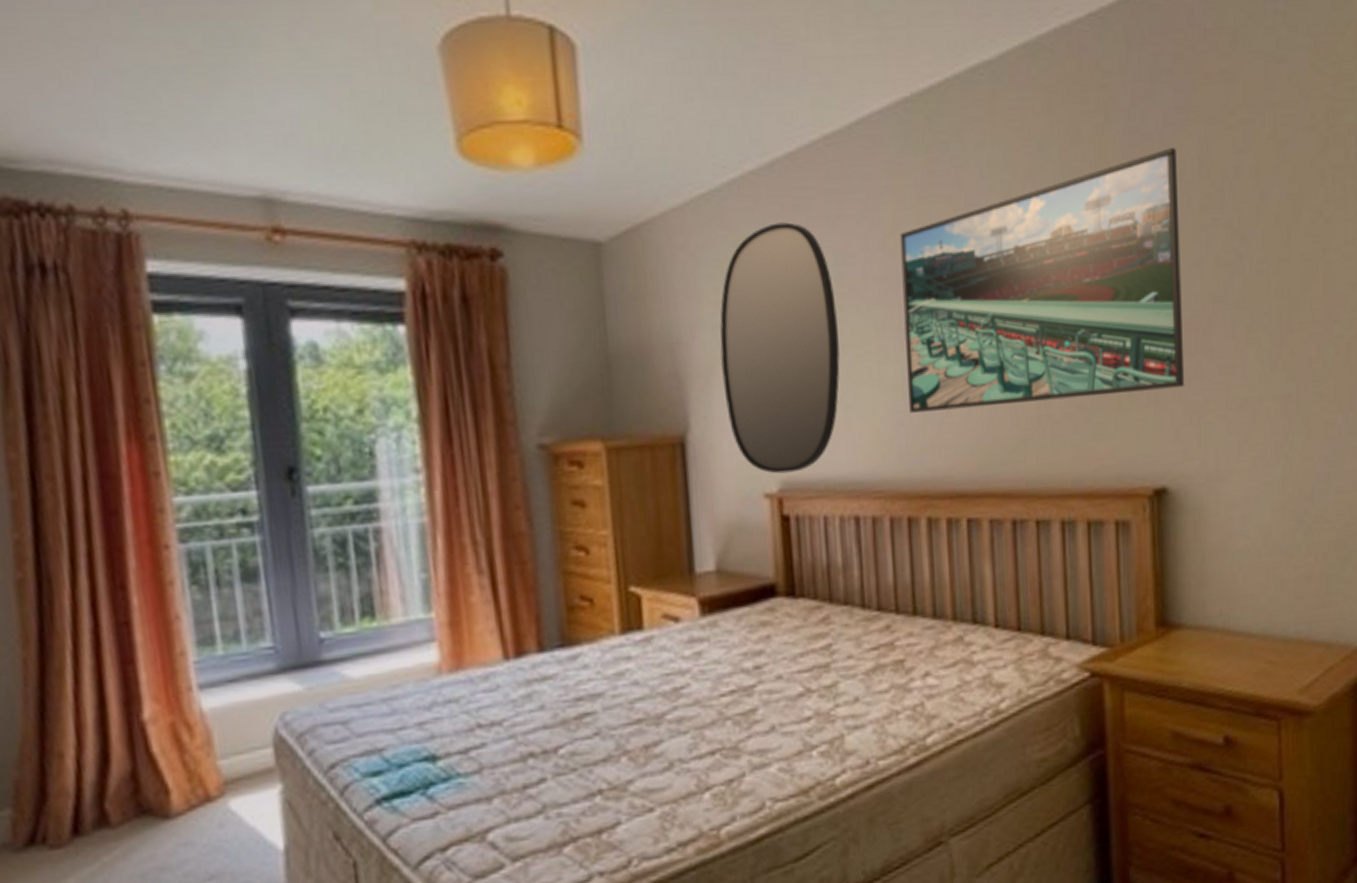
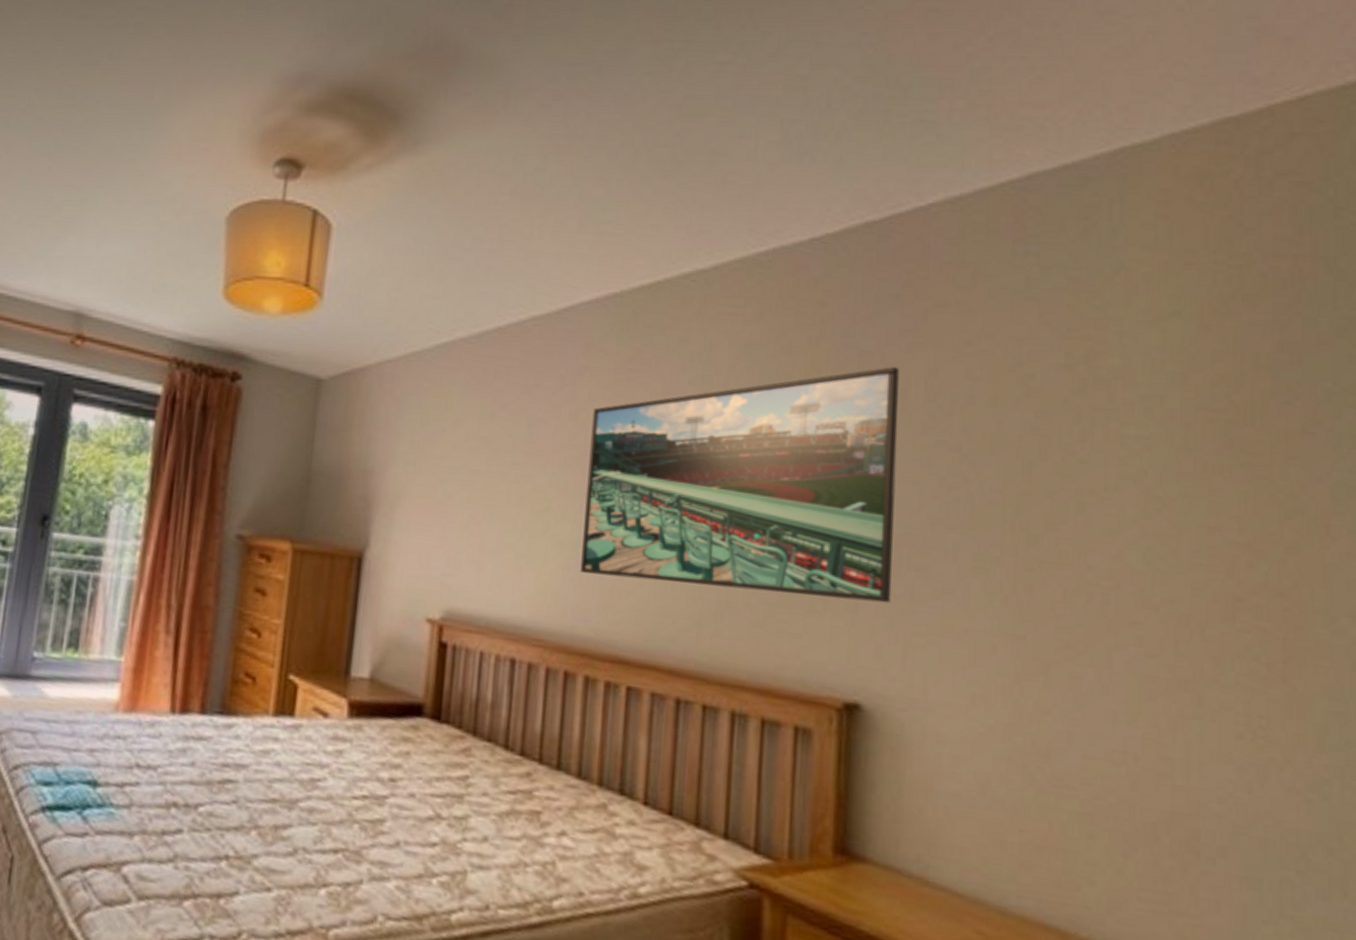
home mirror: present [720,222,840,474] -> none [405,384,522,605]

